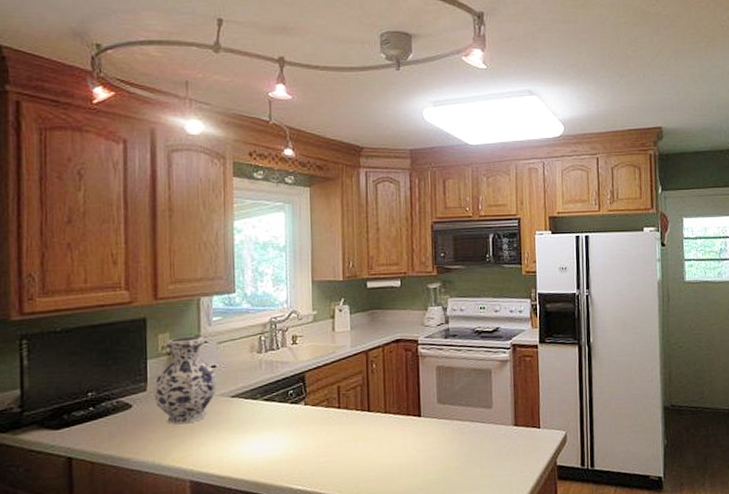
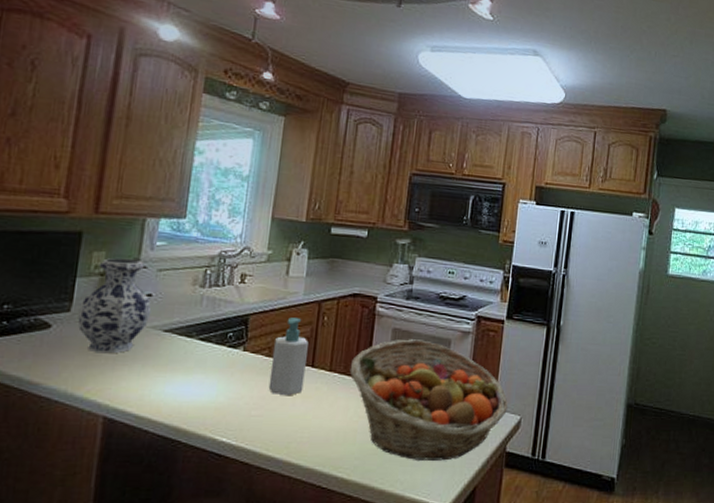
soap bottle: none [331,369,363,441] -> present [268,317,309,396]
fruit basket: none [402,373,552,484] -> present [349,339,508,461]

